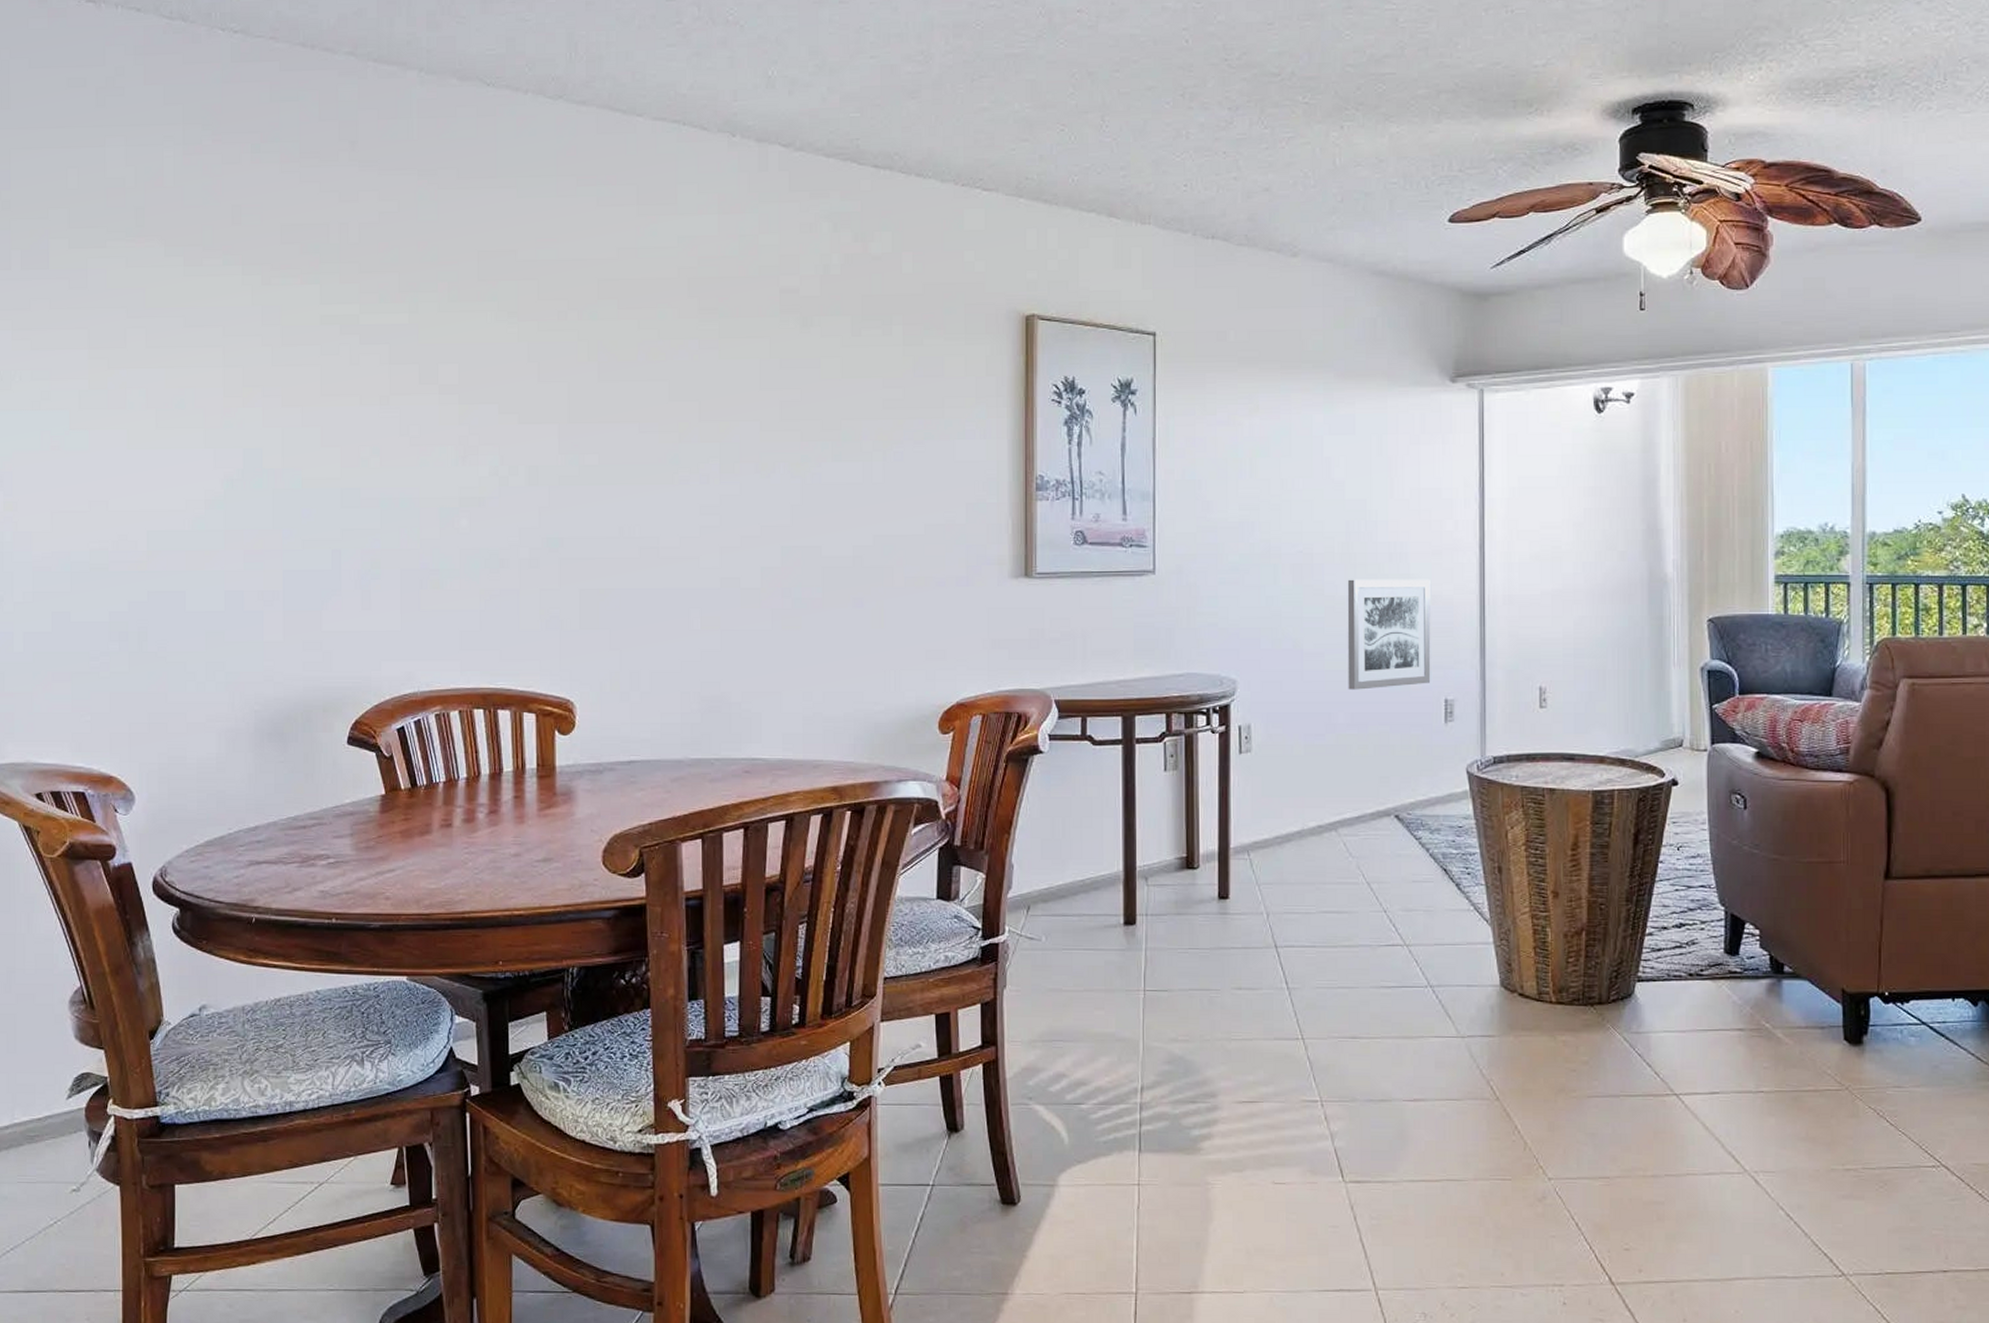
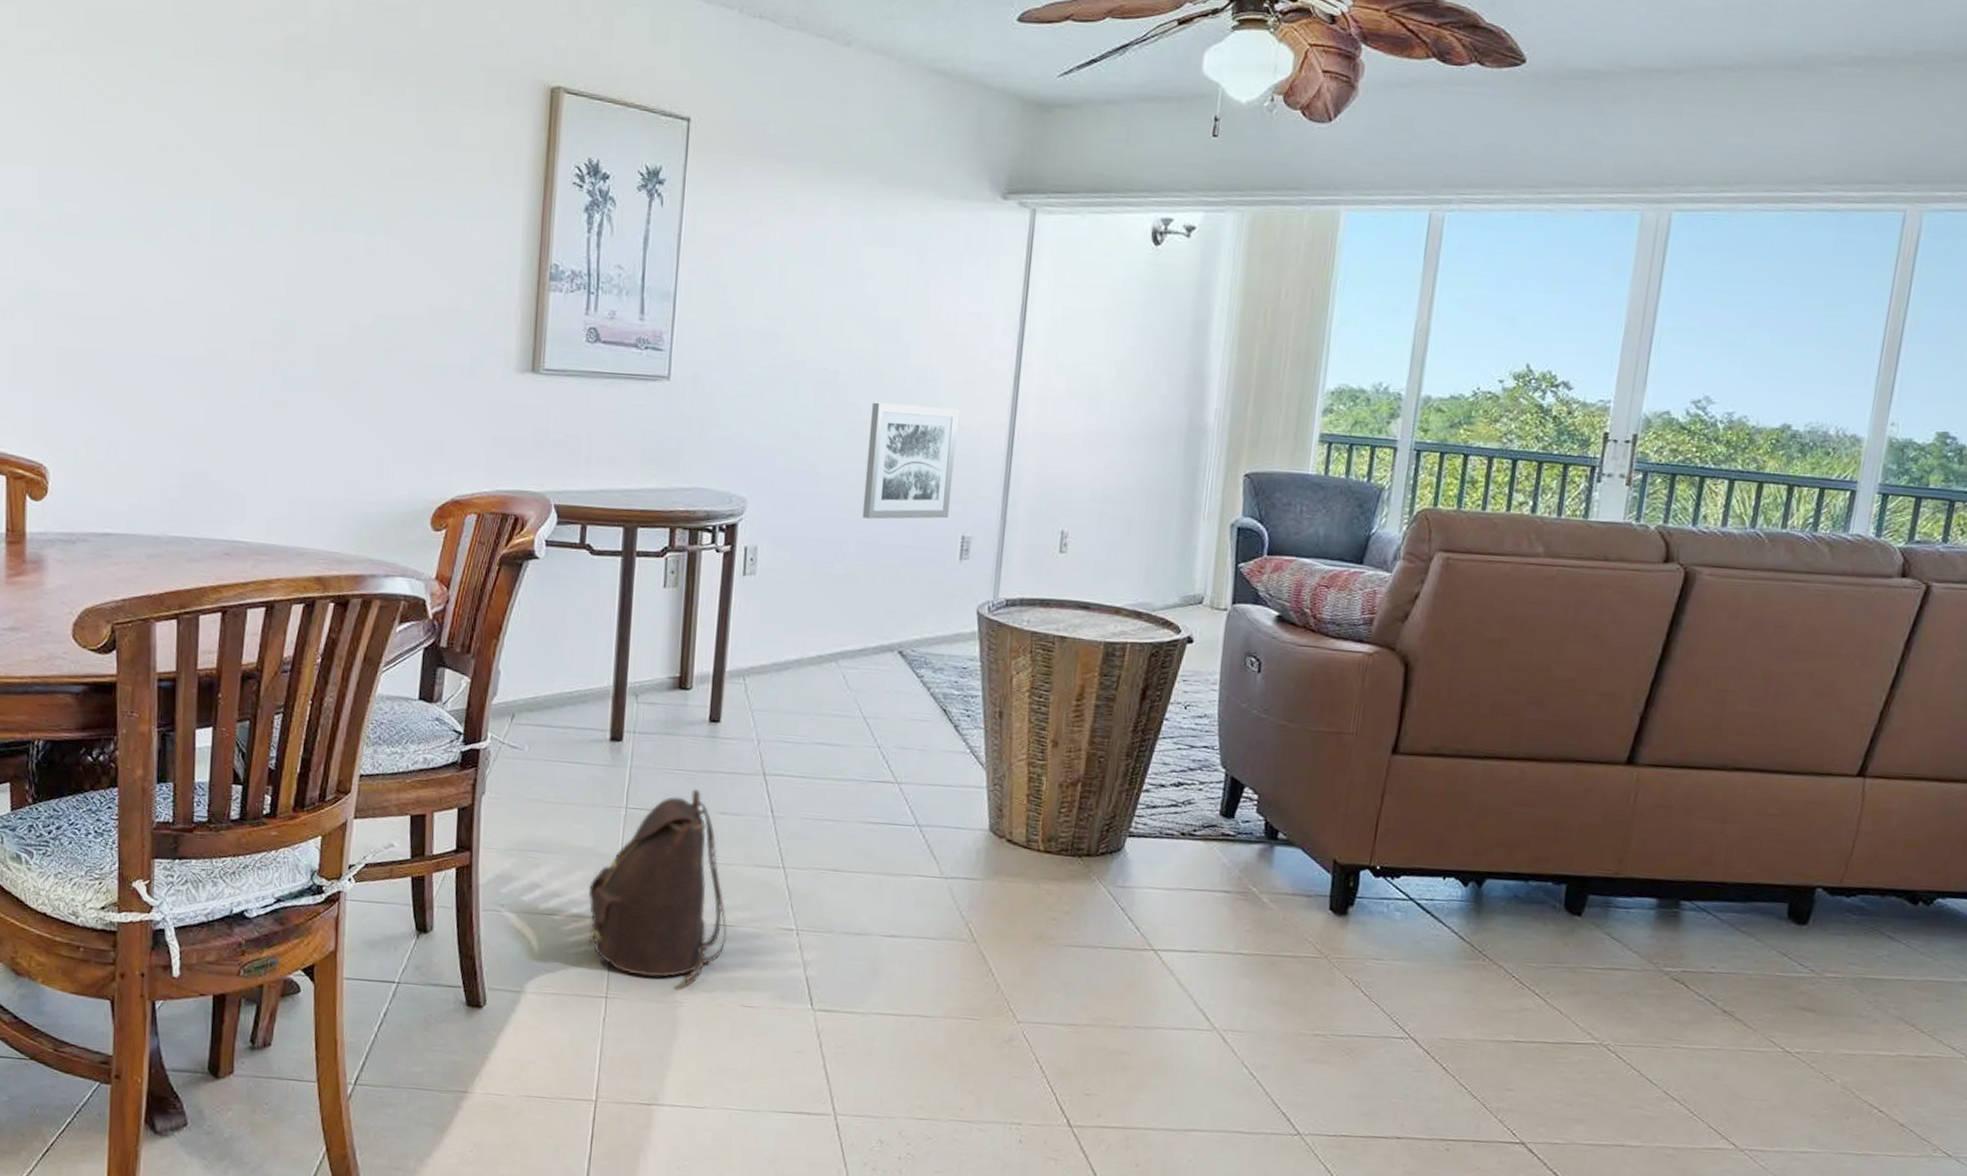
backpack: none [1113,967,1253,1166] -> present [588,789,727,985]

